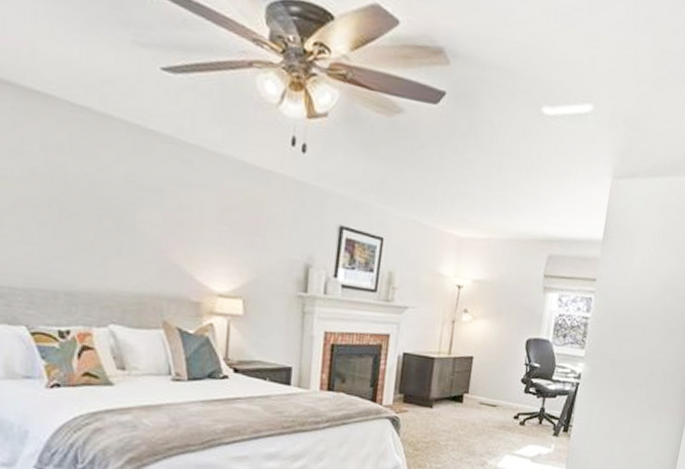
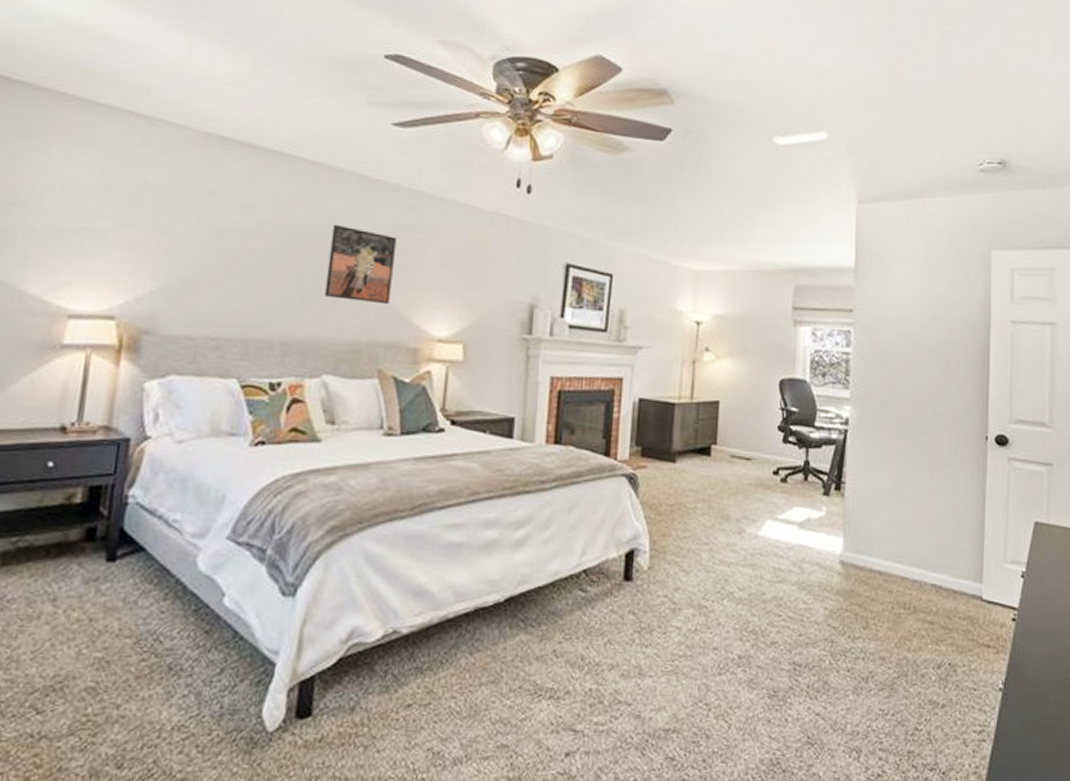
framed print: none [104,175,173,258] -> present [324,224,397,304]

